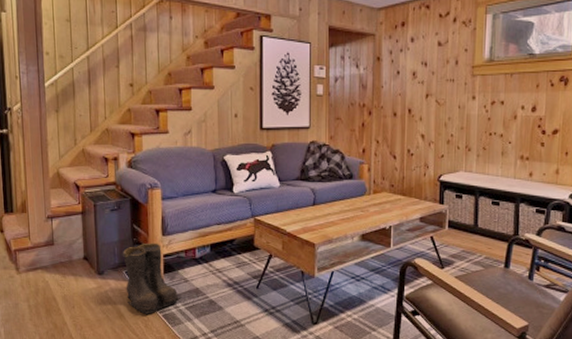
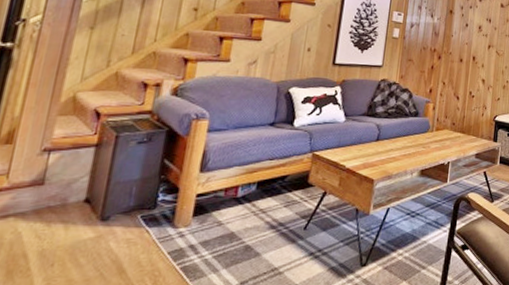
boots: present [122,242,182,314] -> none [135,180,210,268]

